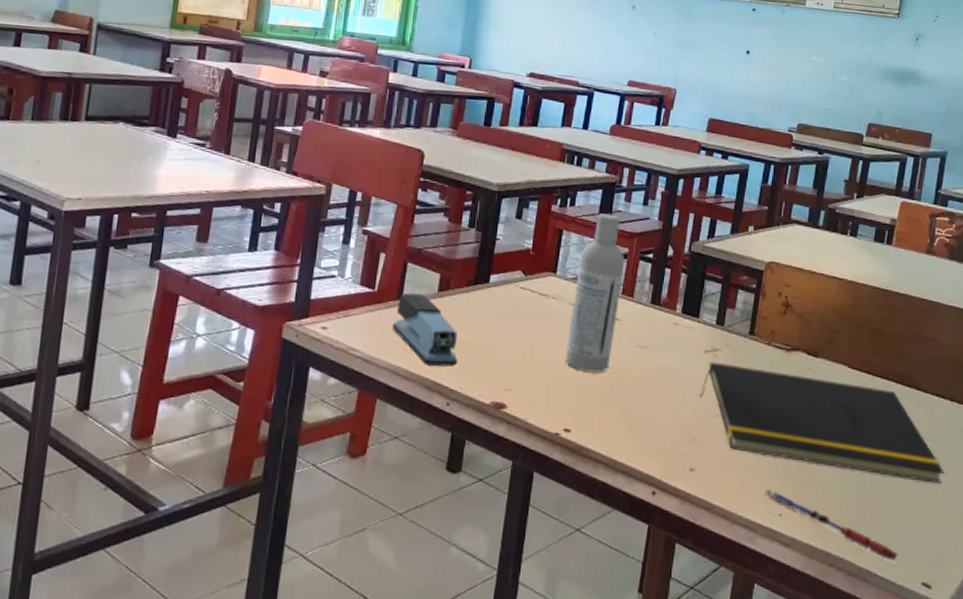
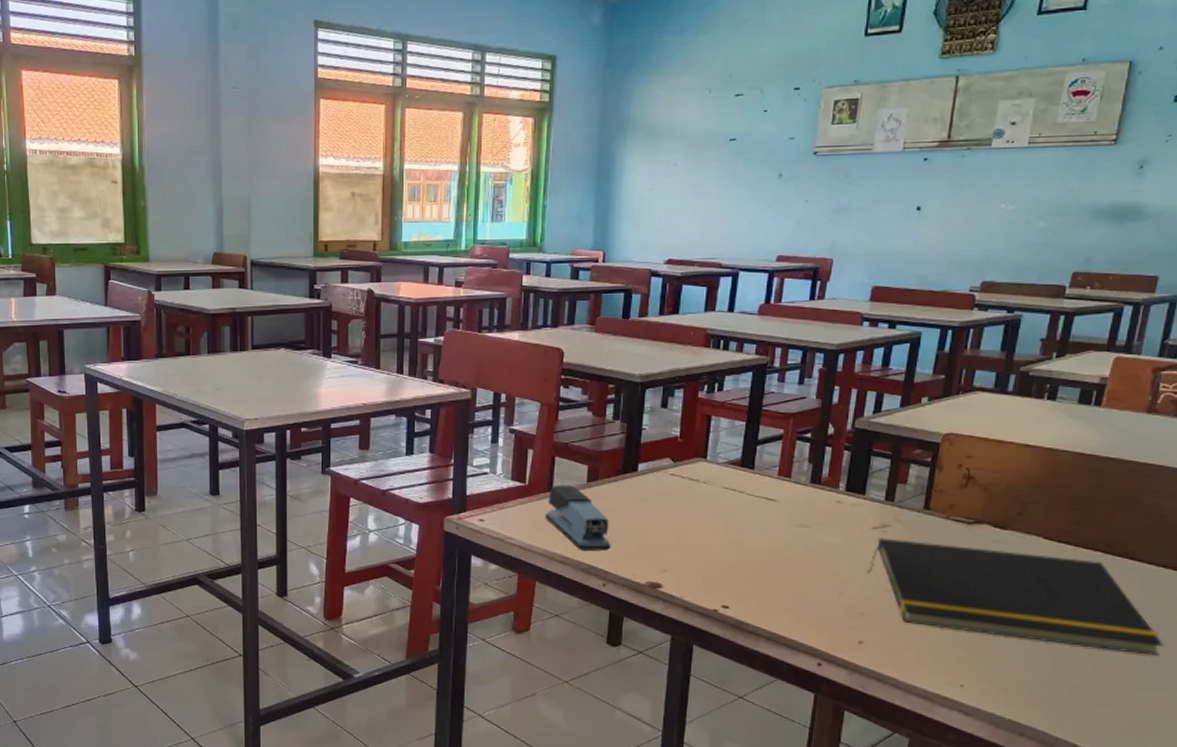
bottle: present [565,213,625,373] -> none [720,396,781,552]
pen: present [763,490,898,561] -> none [942,661,1102,732]

